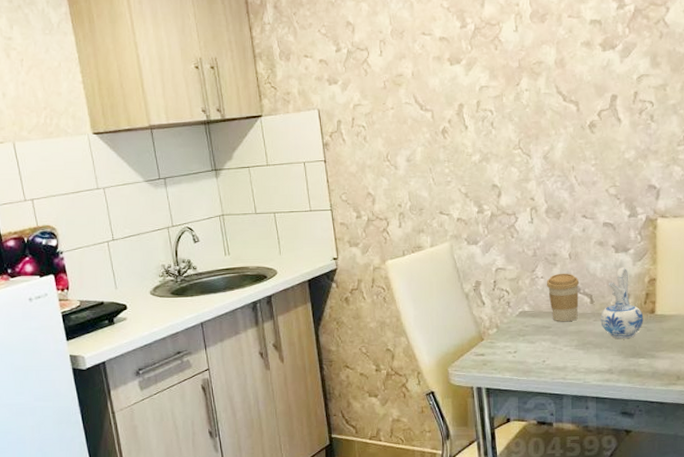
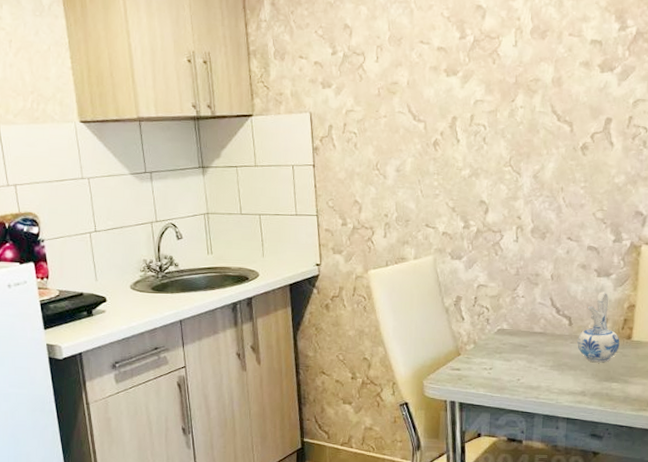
coffee cup: present [546,273,580,322] -> none [526,293,560,342]

